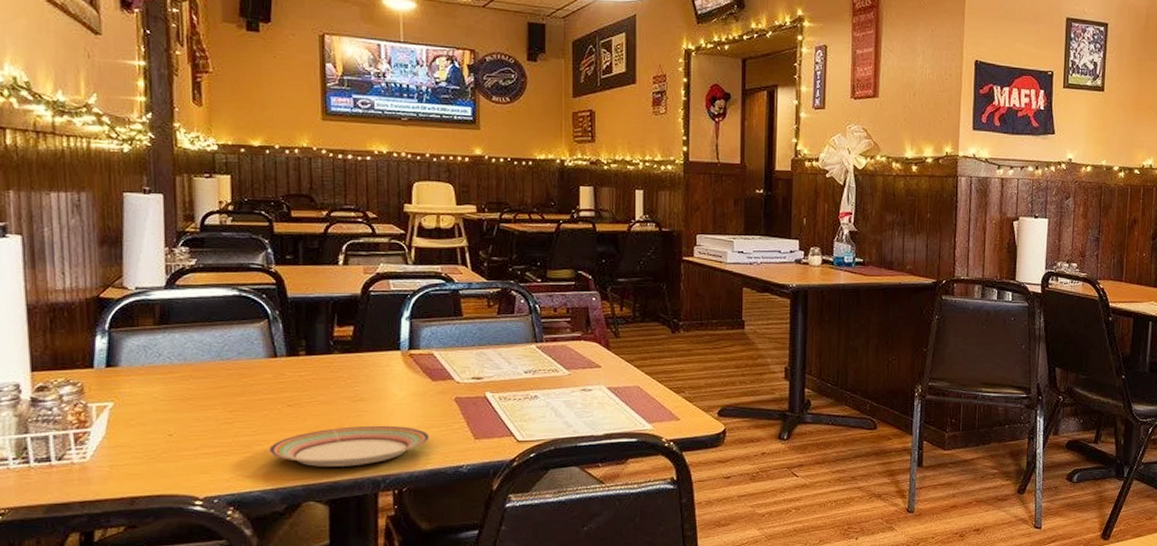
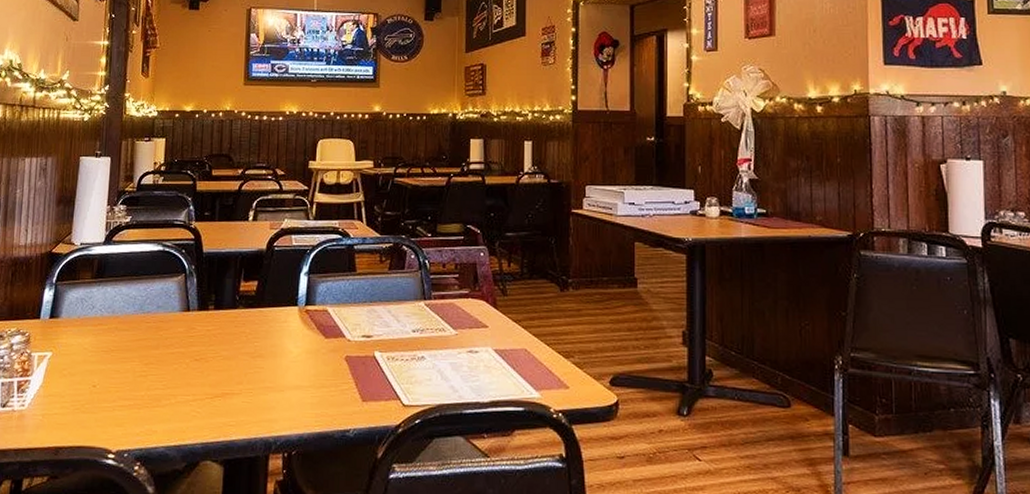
plate: present [268,425,429,467] -> none [174,383,320,426]

